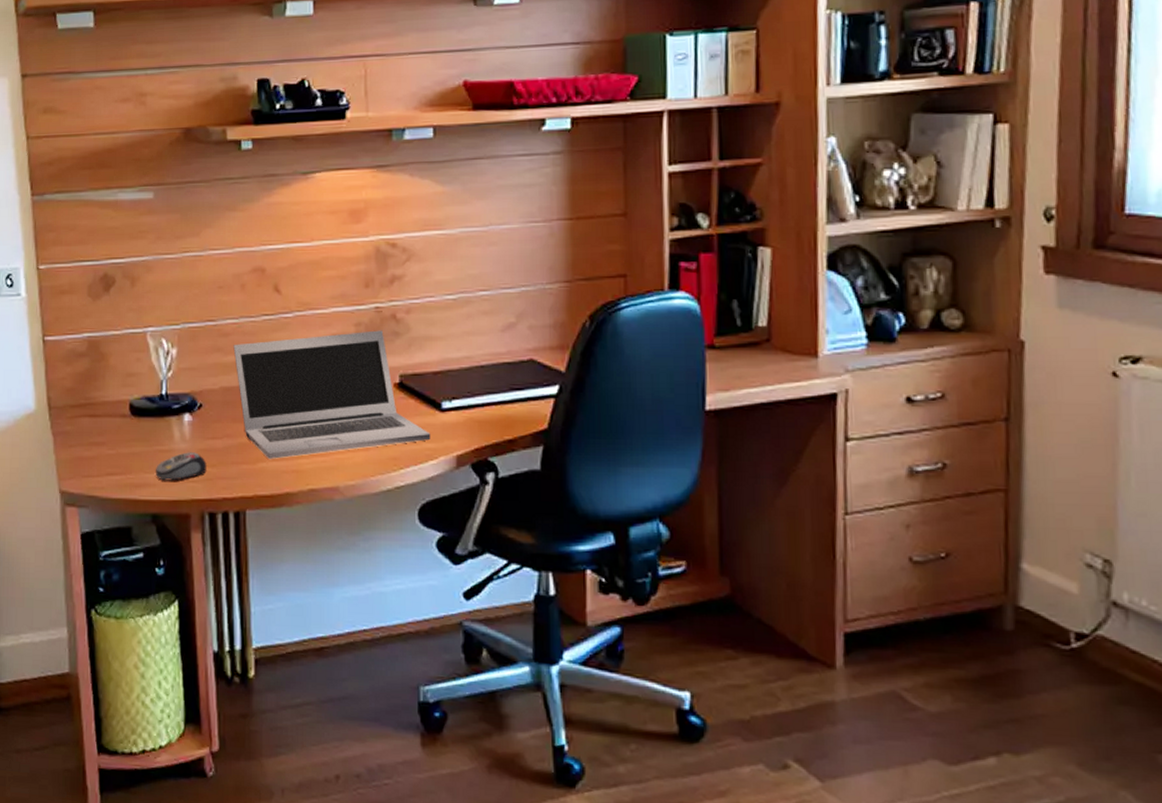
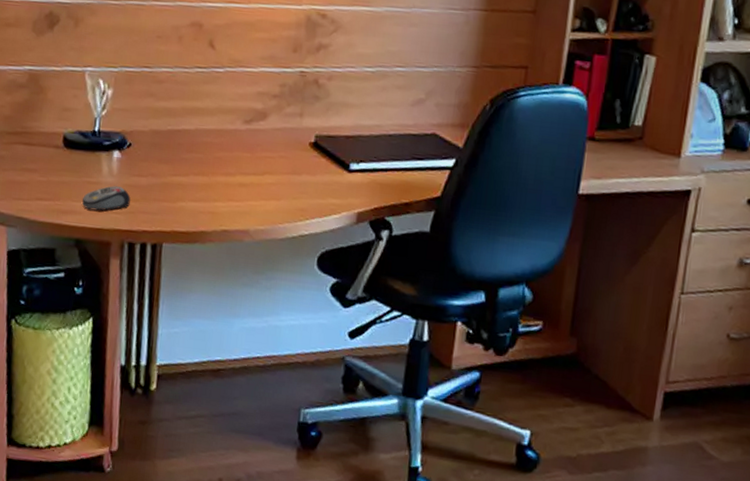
laptop: present [233,330,431,459] -> none [165,91,337,200]

